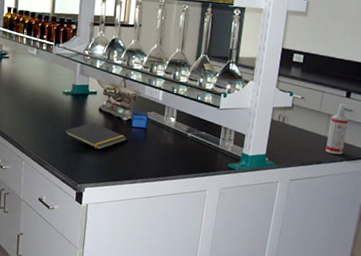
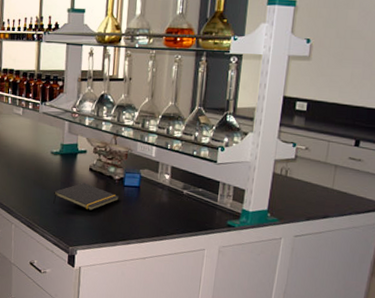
spray bottle: present [325,104,349,155] -> none [333,153,358,208]

